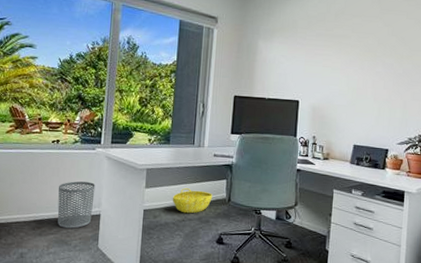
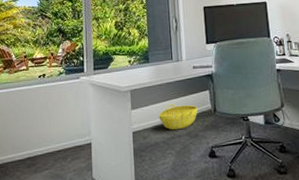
waste bin: present [57,181,95,229] -> none [49,111,84,162]

